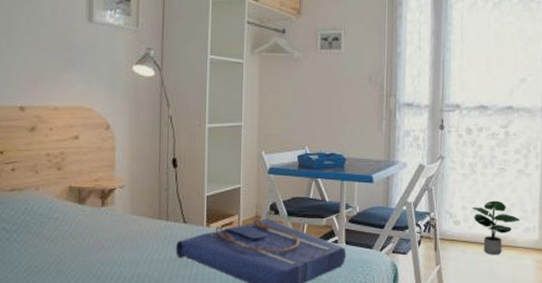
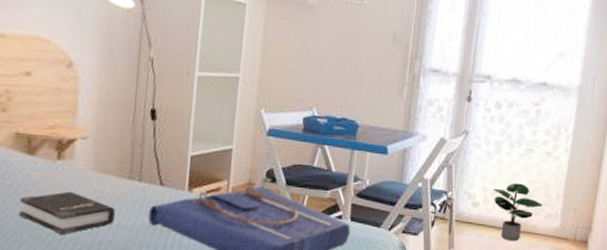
hardback book: none [74,233,150,271] -> present [18,191,116,235]

